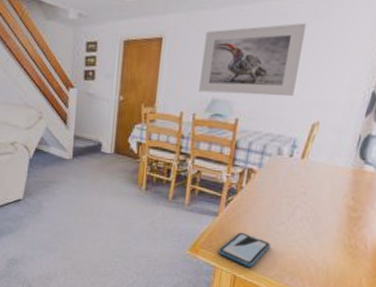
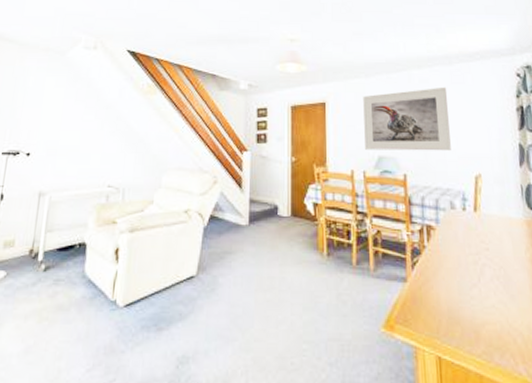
smartphone: present [218,232,271,268] -> none [415,299,469,345]

